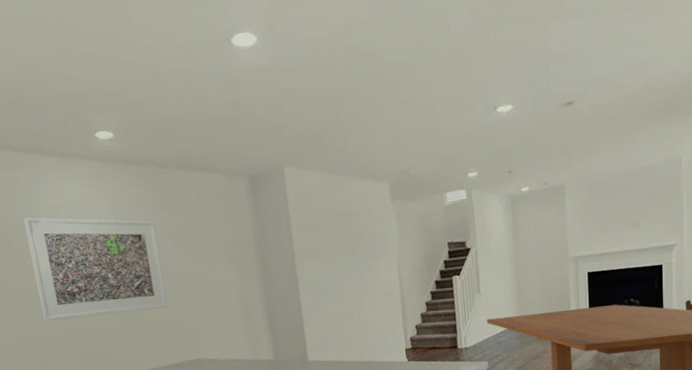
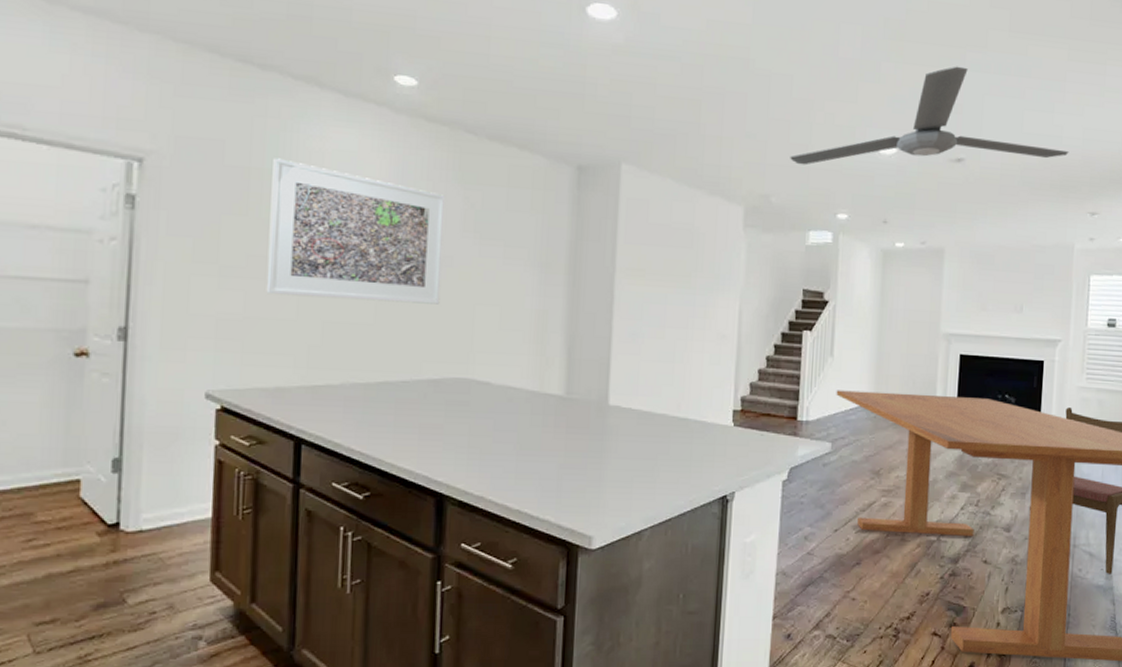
ceiling fan: none [421,16,670,138] -> present [790,66,1069,165]

